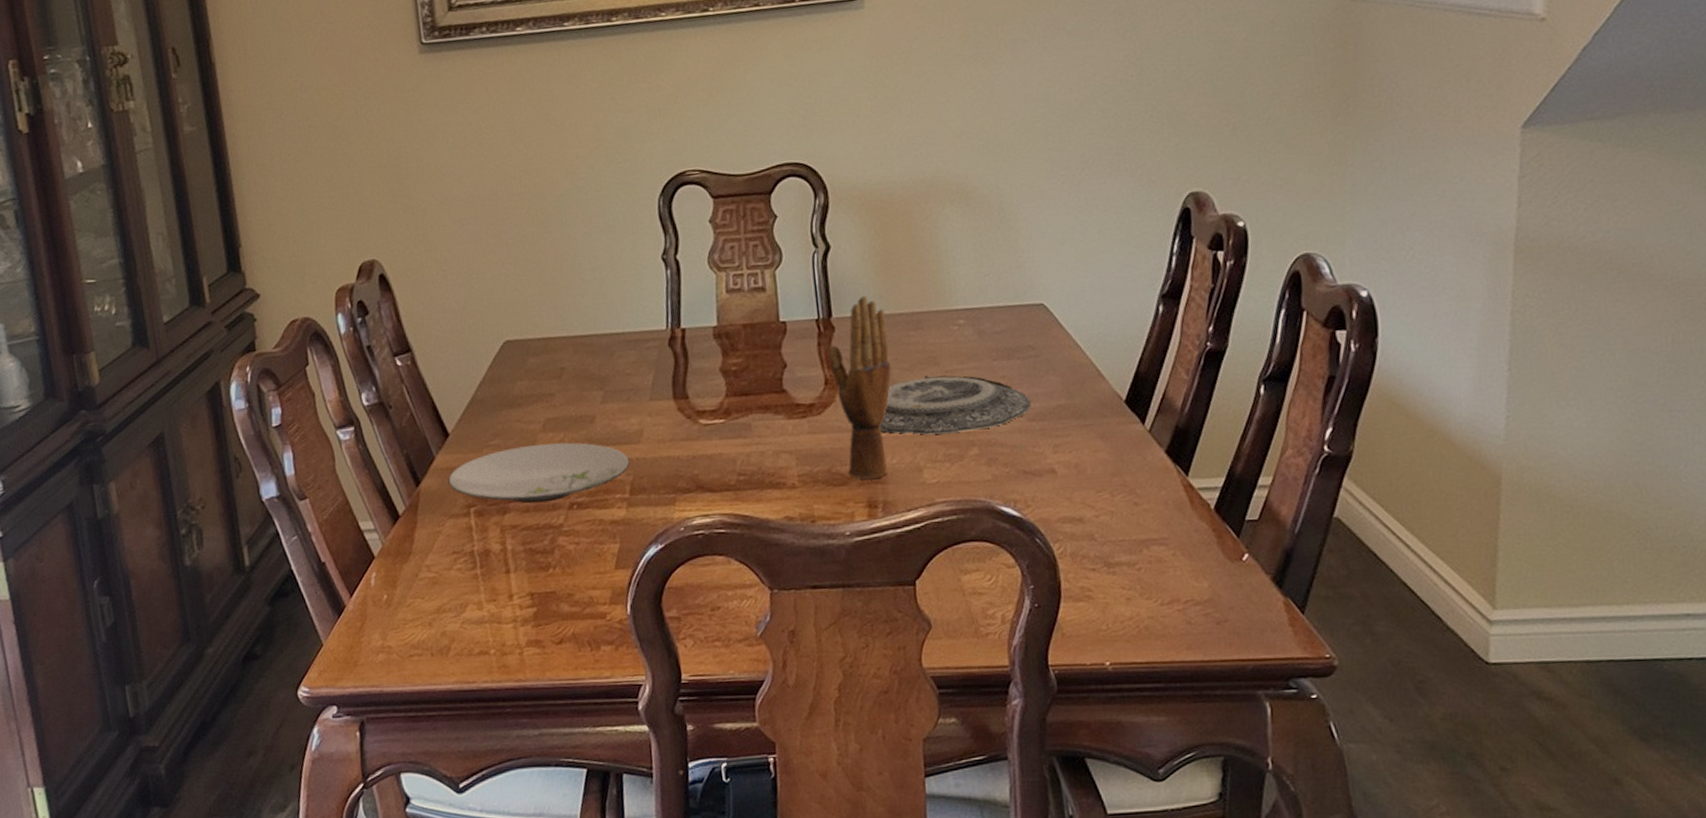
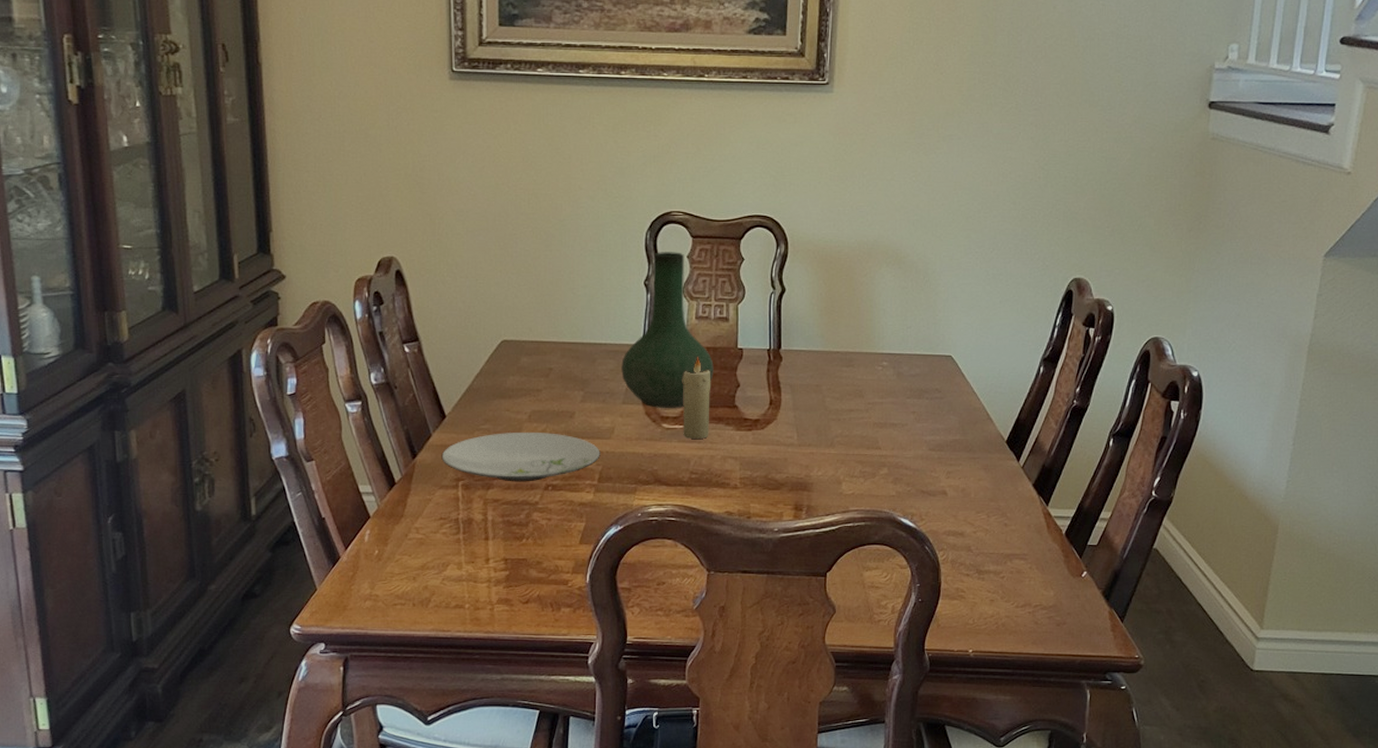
vase: none [644,217,754,402] -> present [621,252,714,408]
candle: none [718,337,756,434] -> present [683,357,711,439]
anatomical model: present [828,296,891,479] -> none [775,334,825,486]
plate: present [880,374,1031,435] -> none [811,404,933,455]

